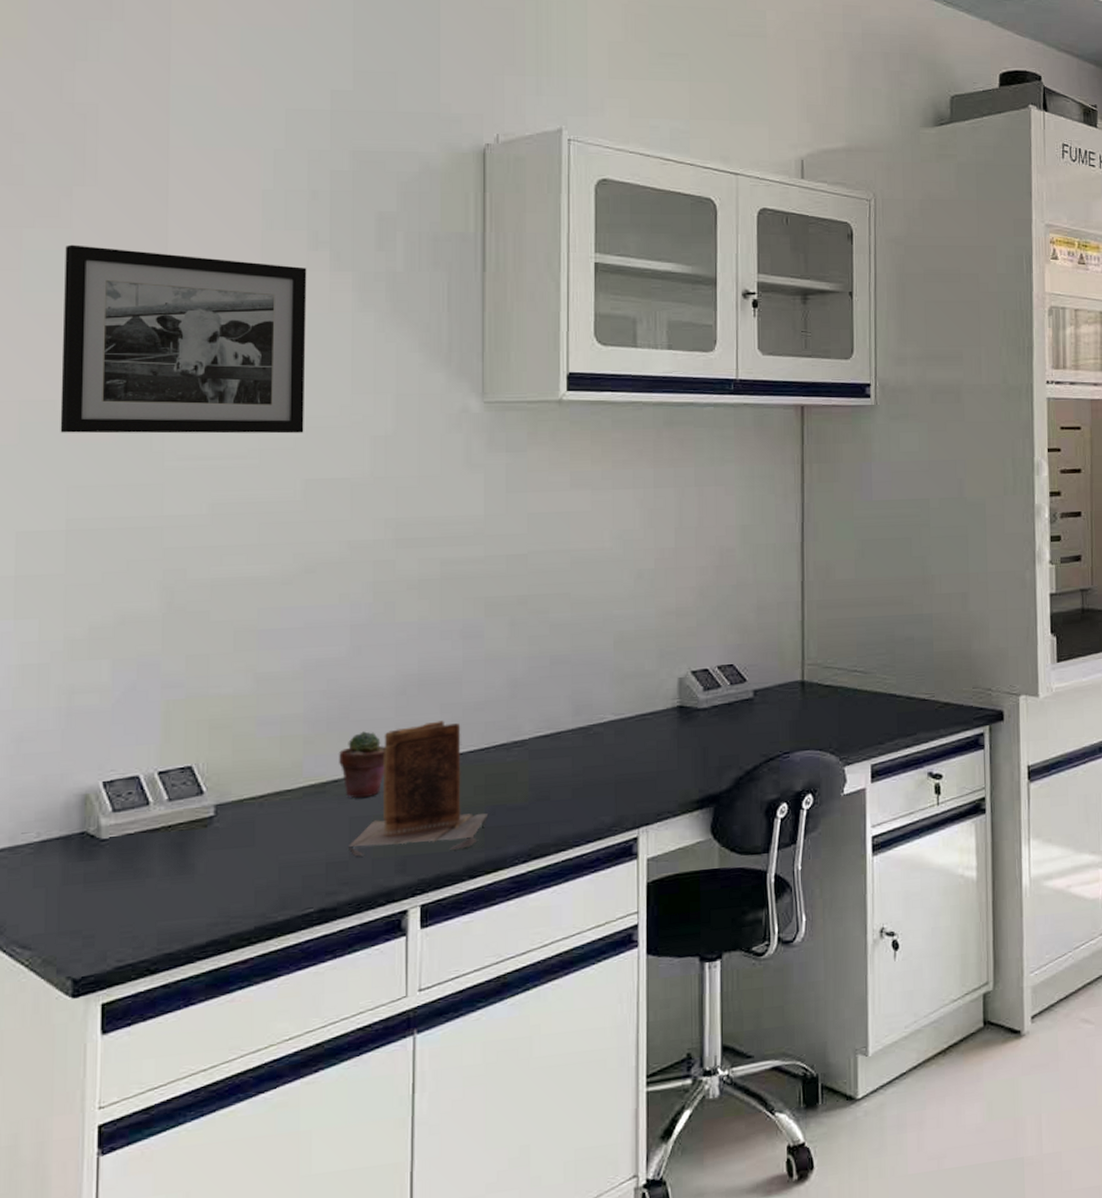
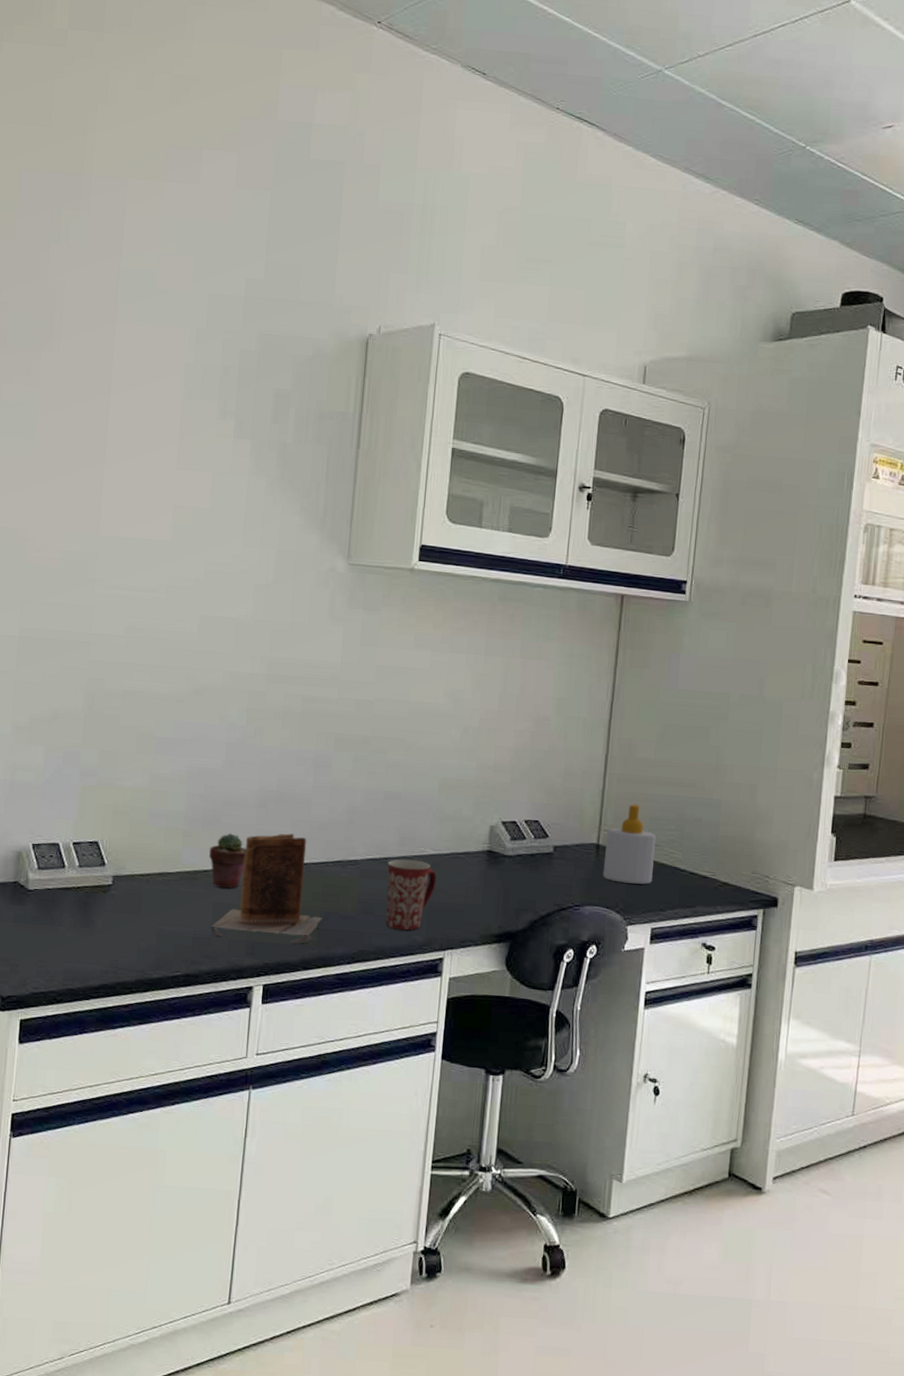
picture frame: present [60,244,307,434] -> none [19,399,215,576]
mug: none [561,729,621,813] -> present [385,859,437,931]
soap bottle: none [810,630,868,720] -> present [602,803,657,885]

